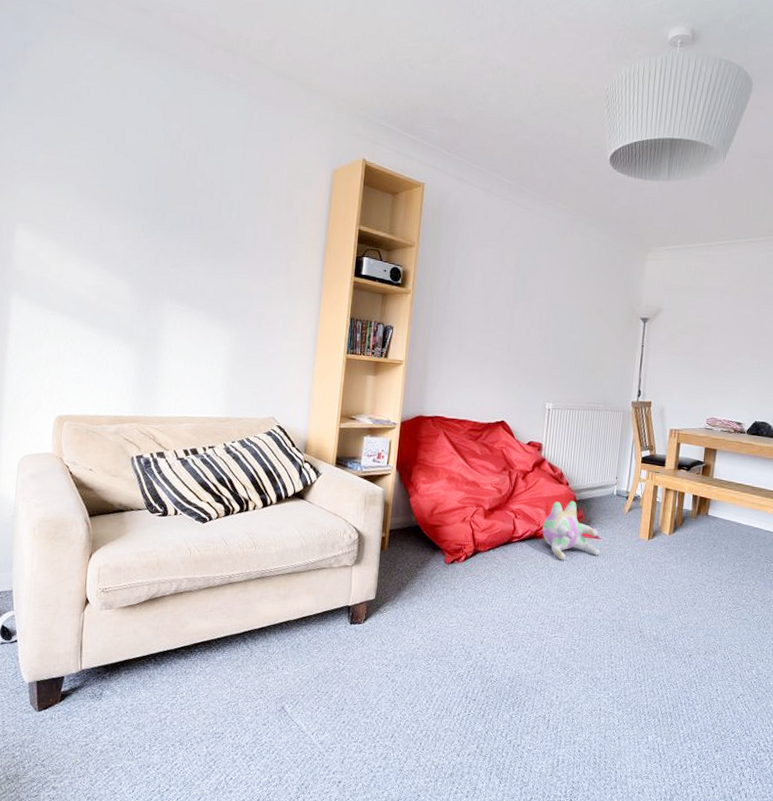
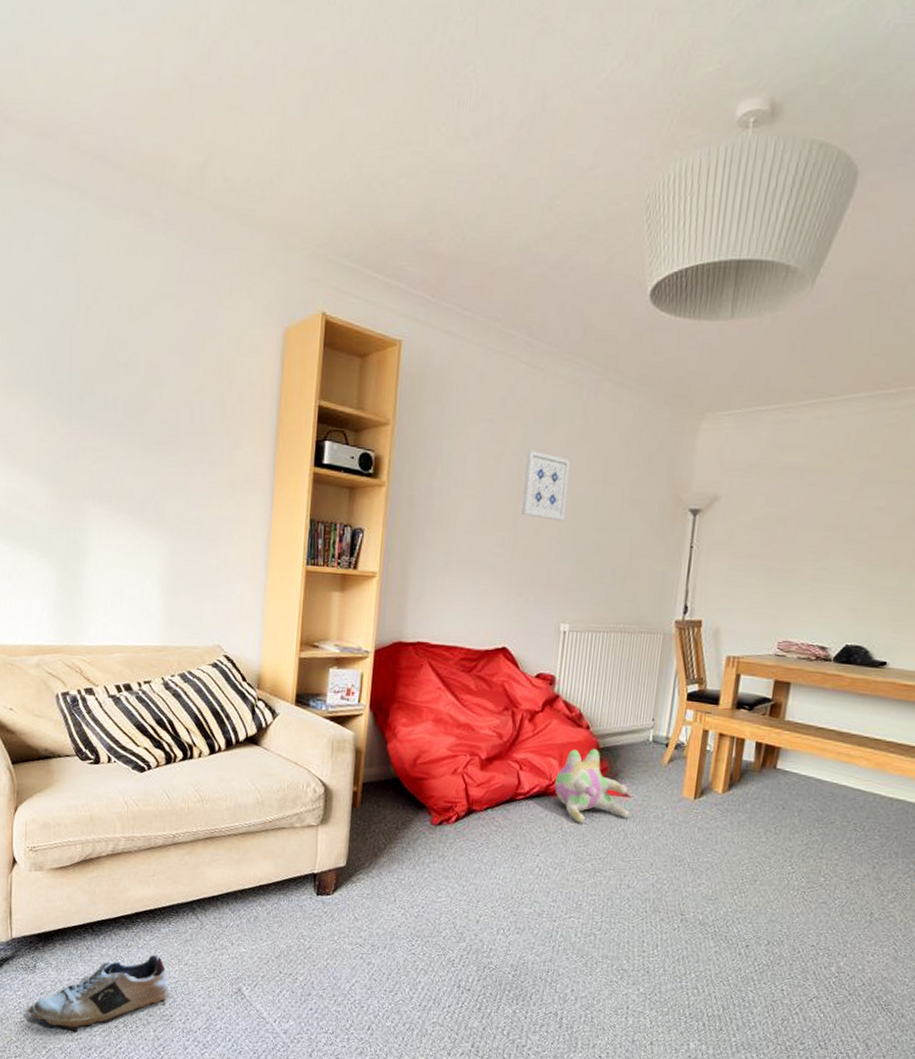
shoe: none [93,680,221,752] -> present [28,954,169,1033]
wall art: none [516,269,552,325] -> present [522,449,570,521]

